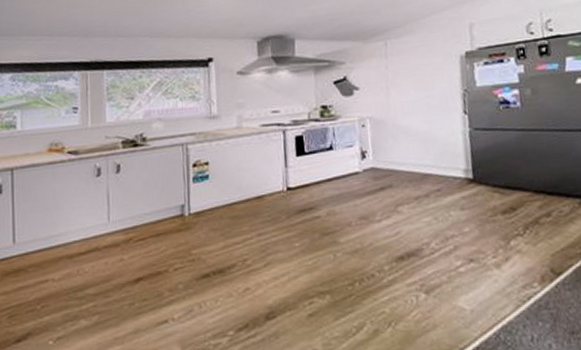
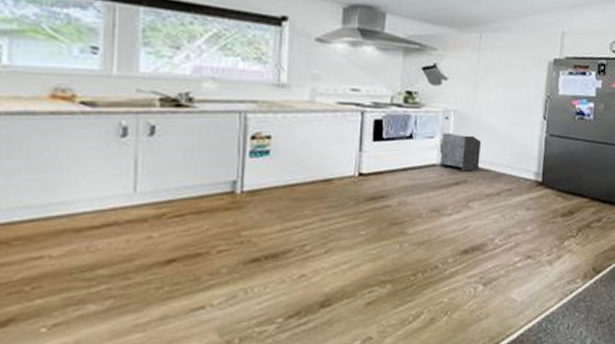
waste basket: none [361,139,403,176] -> present [440,133,482,172]

